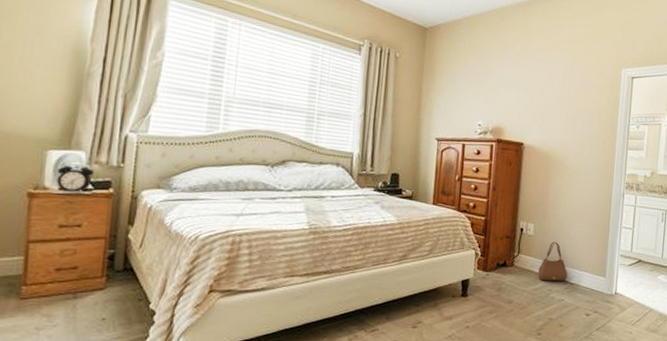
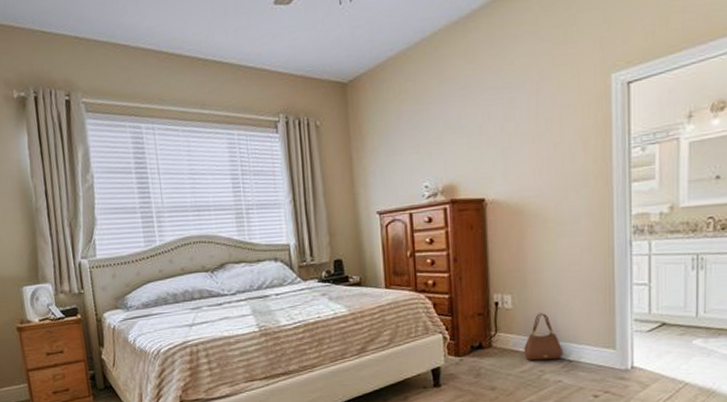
alarm clock: present [49,163,95,196] -> none [32,294,65,327]

